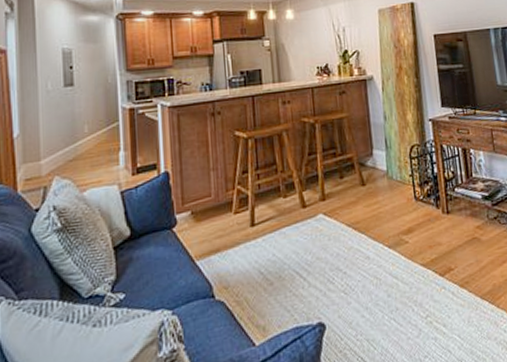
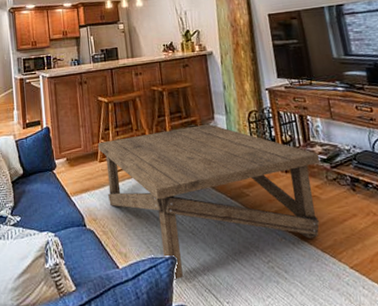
coffee table: none [232,161,482,352] -> present [97,123,321,280]

